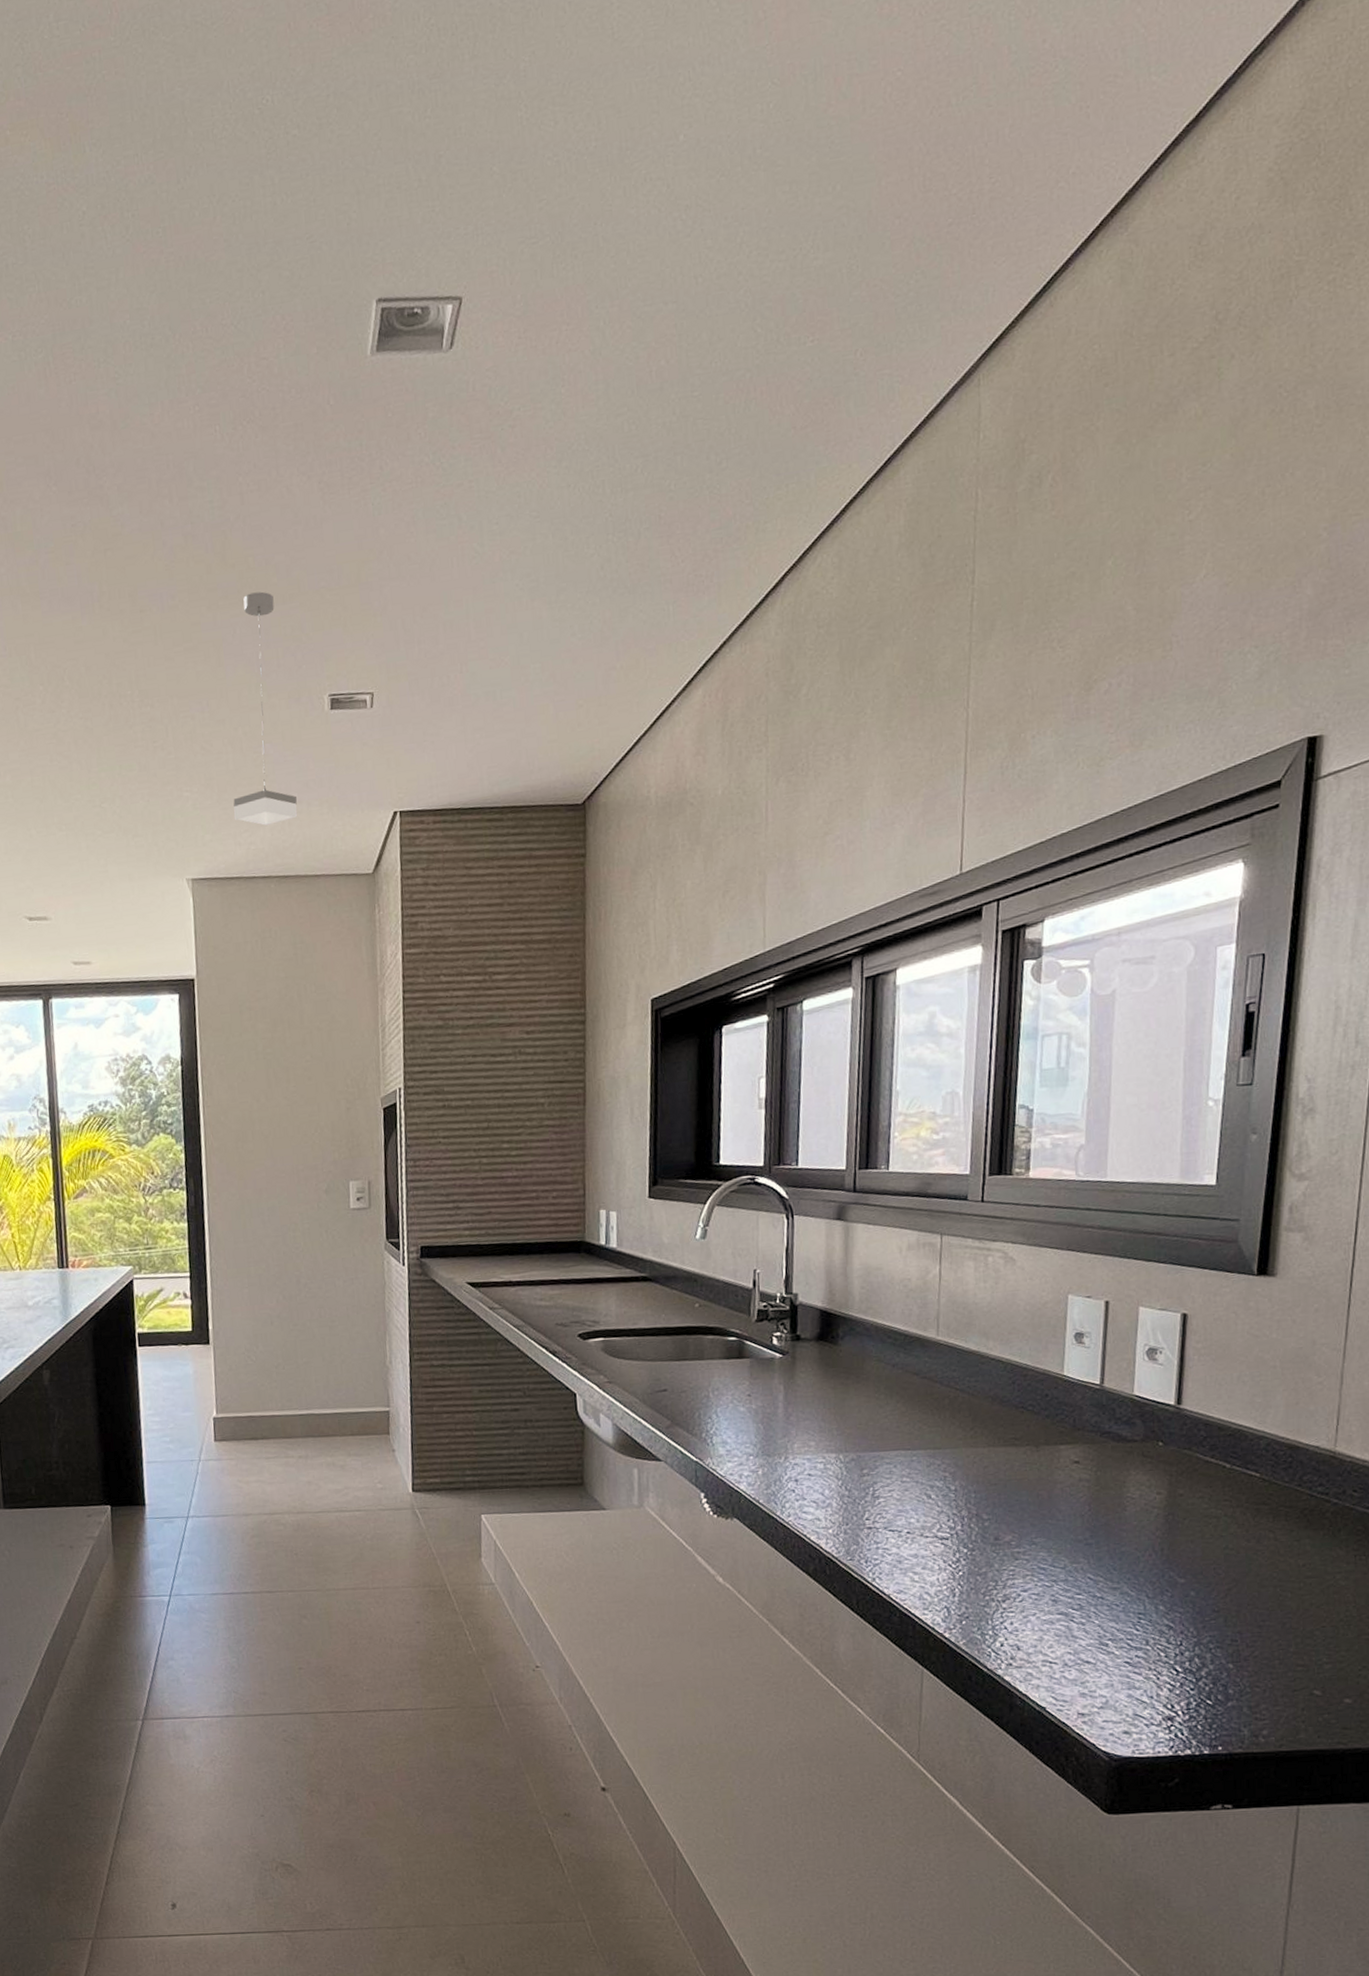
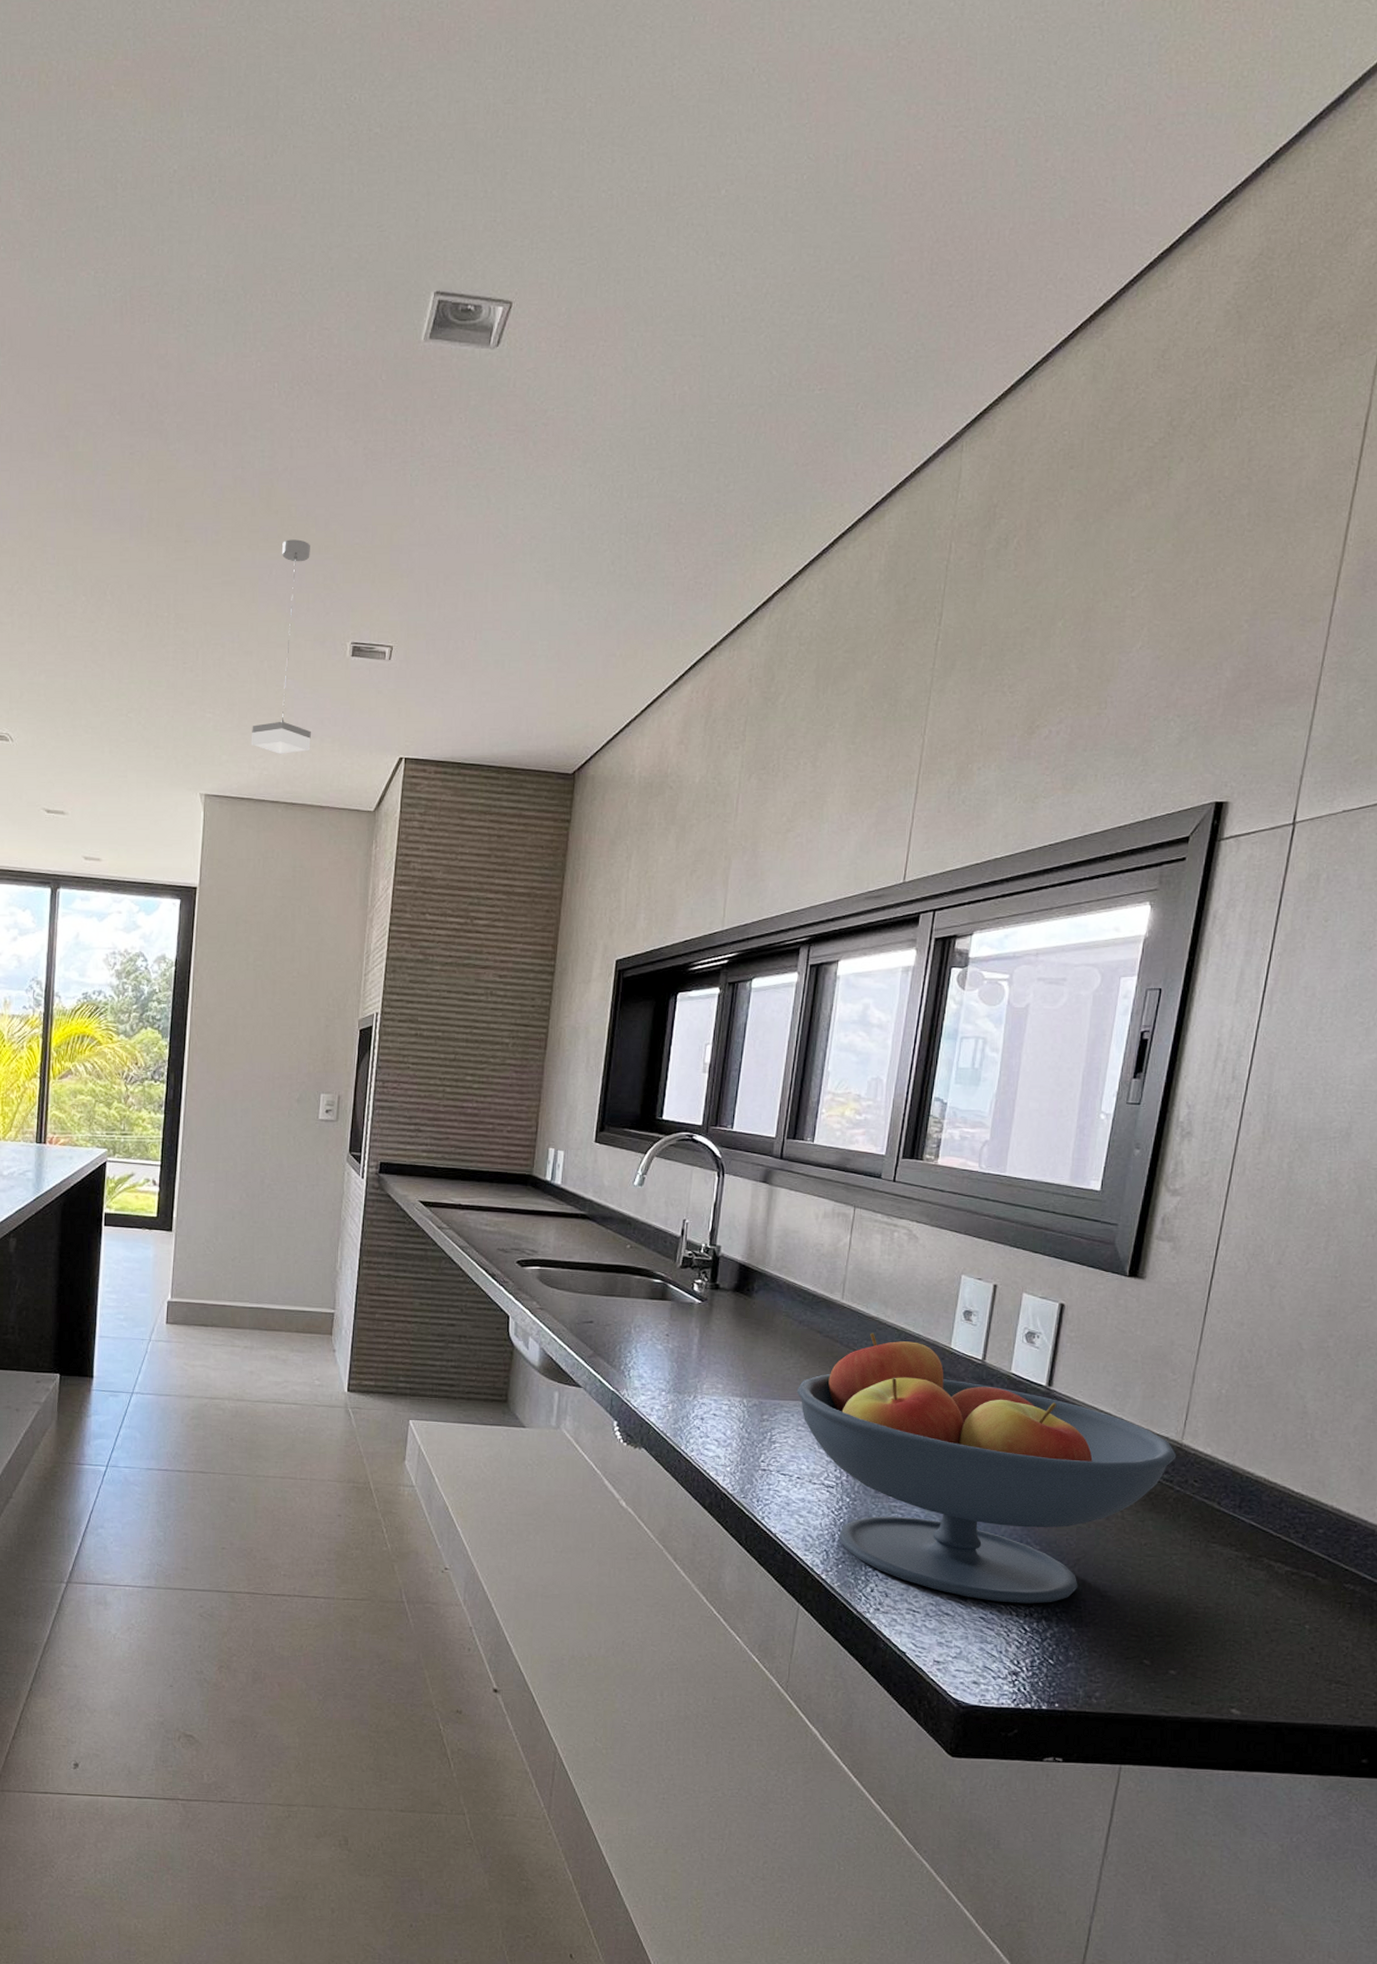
fruit bowl: none [897,1368,1331,1644] -> present [796,1333,1177,1604]

